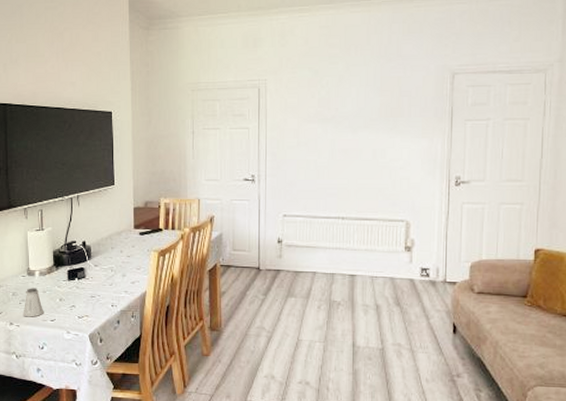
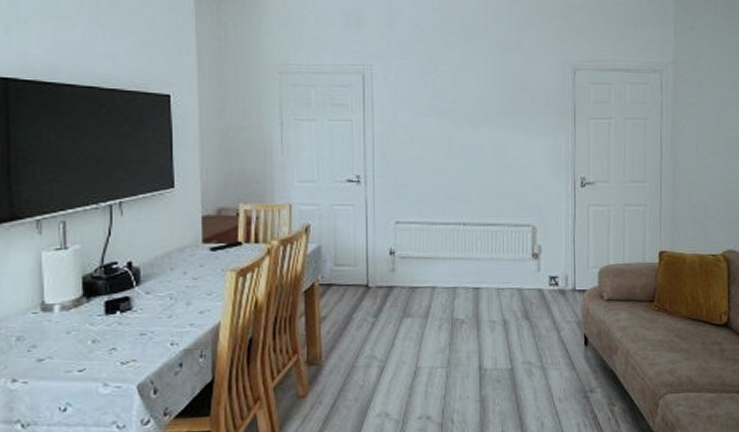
saltshaker: present [23,288,44,317] -> none [33,328,68,370]

